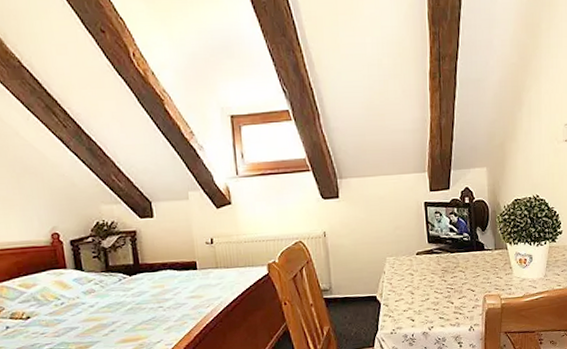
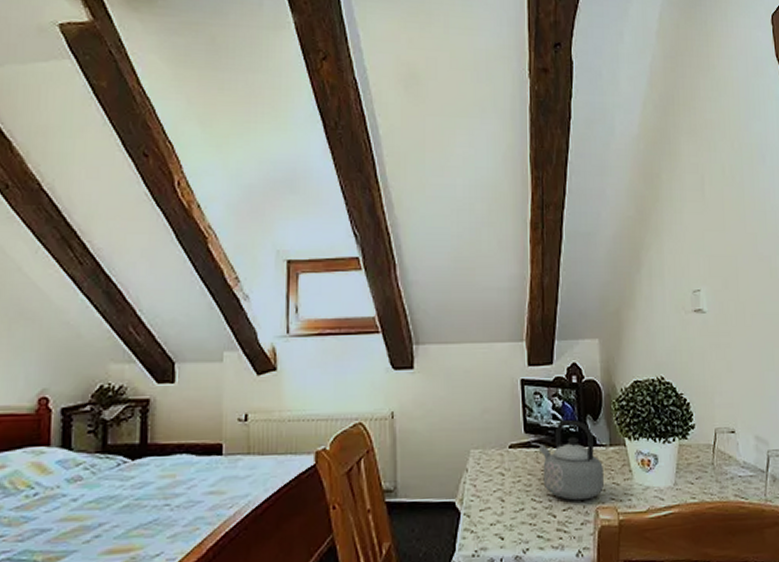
teapot: none [440,232,490,291] -> present [539,420,604,501]

